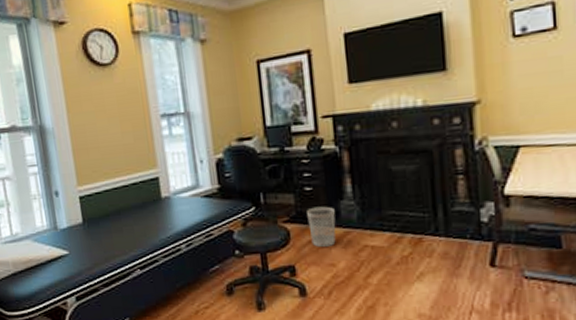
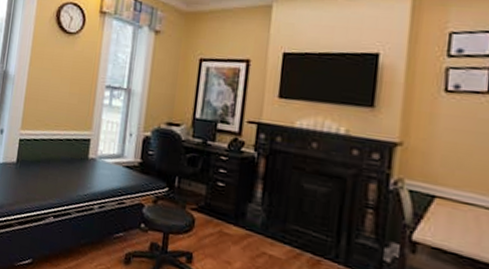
wastebasket: present [307,206,336,247] -> none [213,202,241,244]

